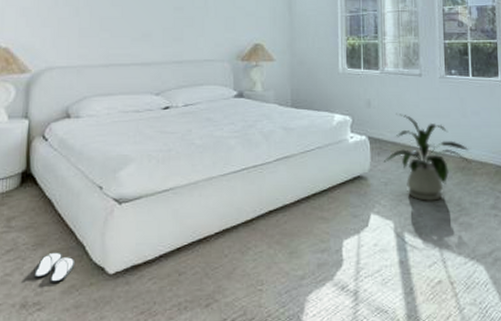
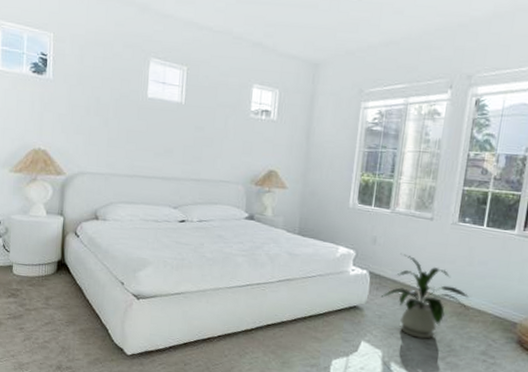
slippers: present [34,253,76,283] -> none [67,330,100,355]

